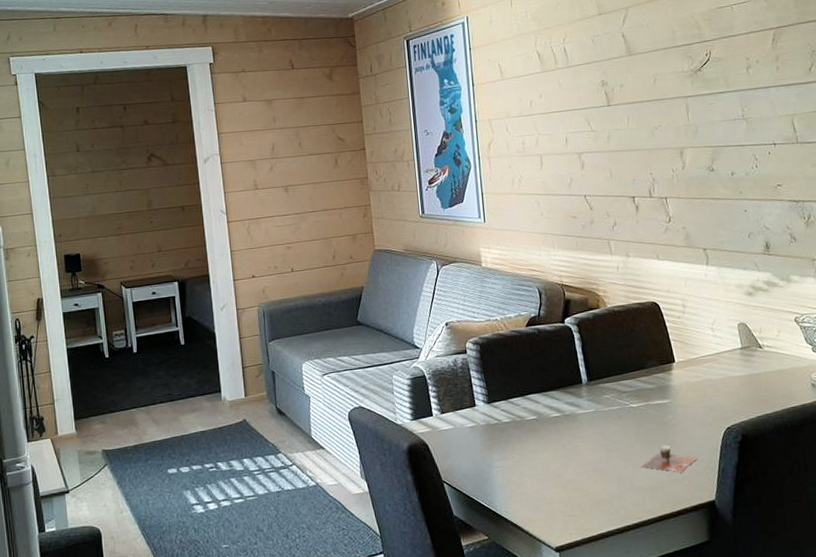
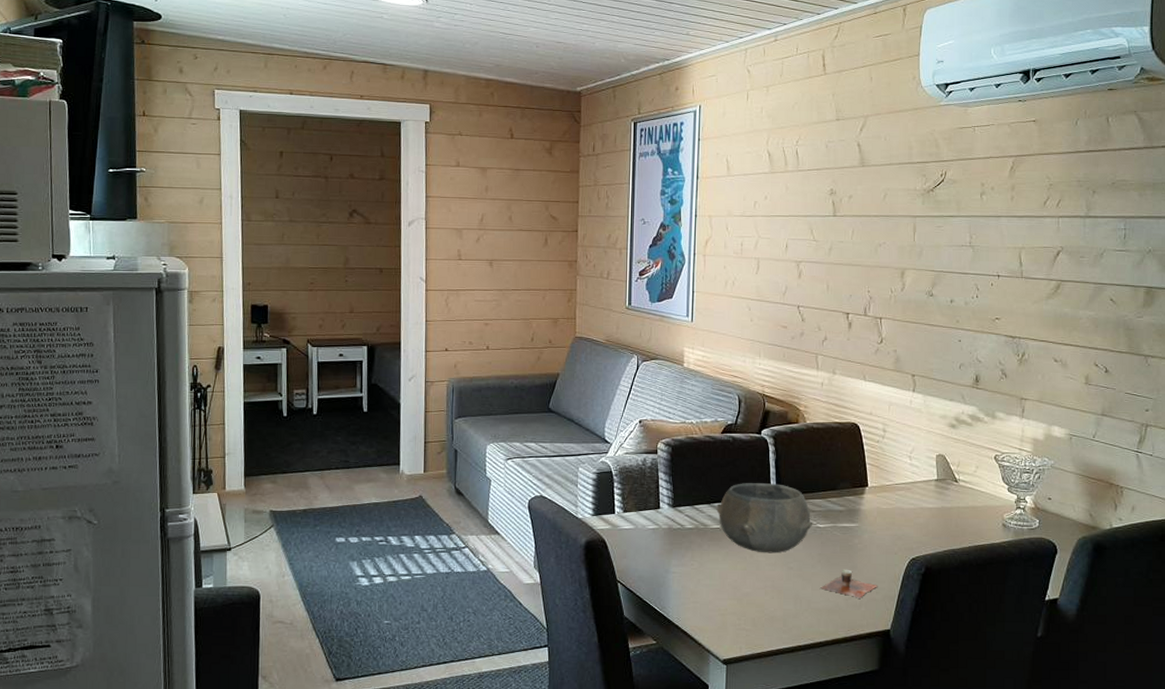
bowl: none [530,369,626,439] -> present [716,483,813,554]

